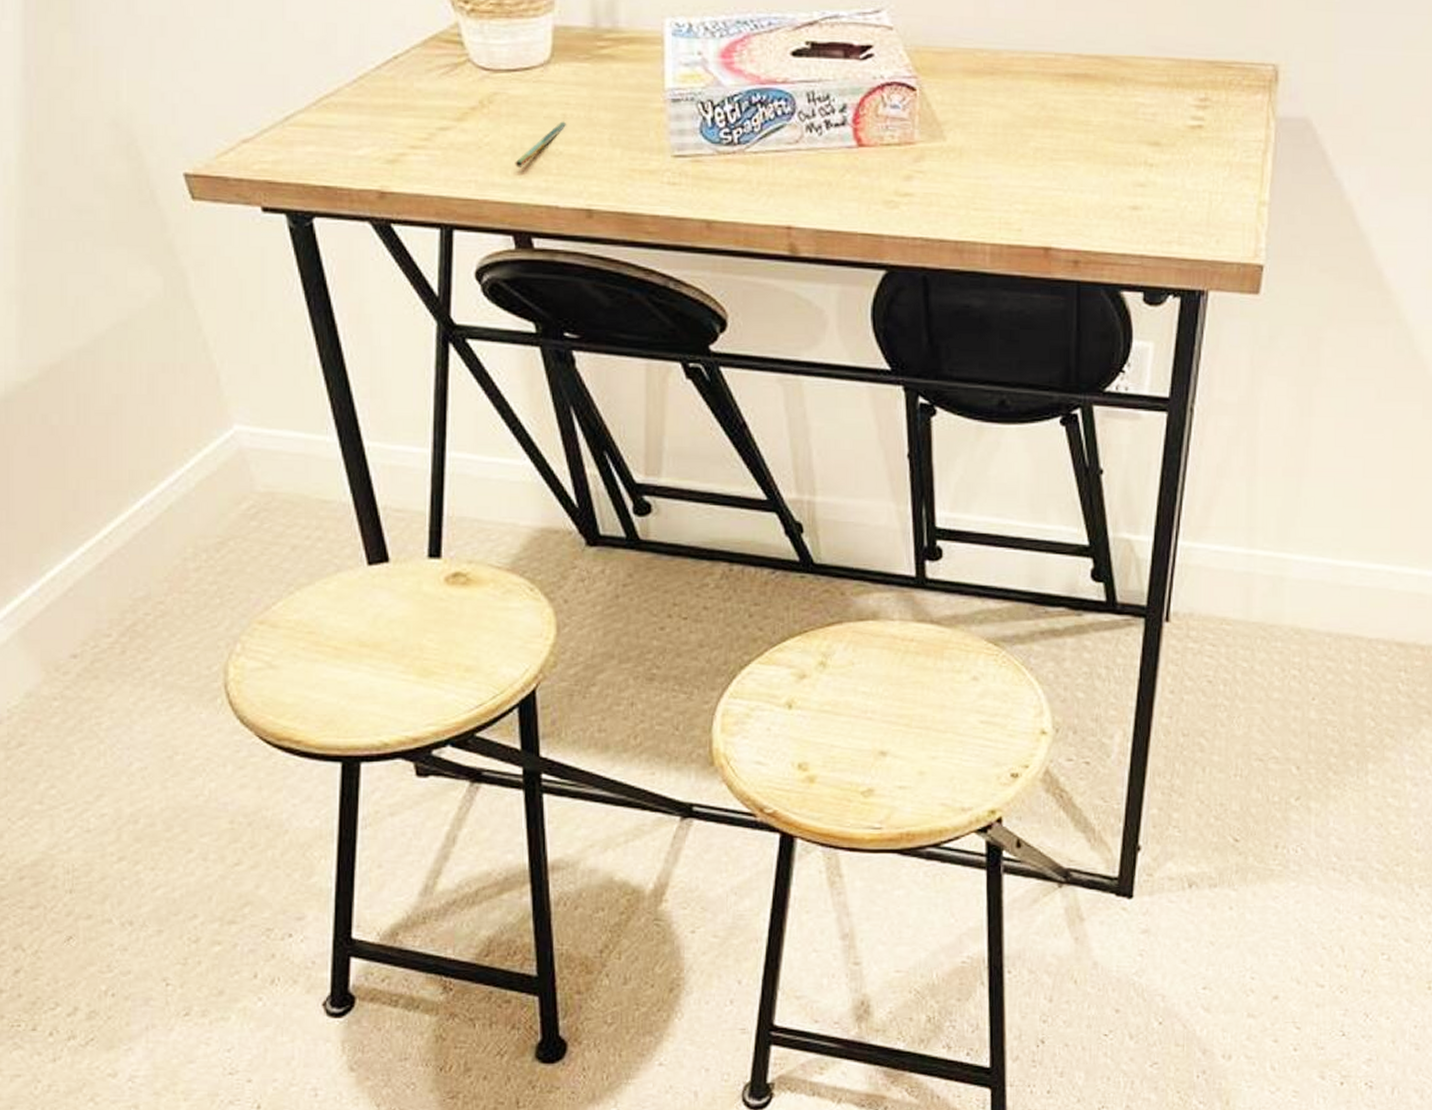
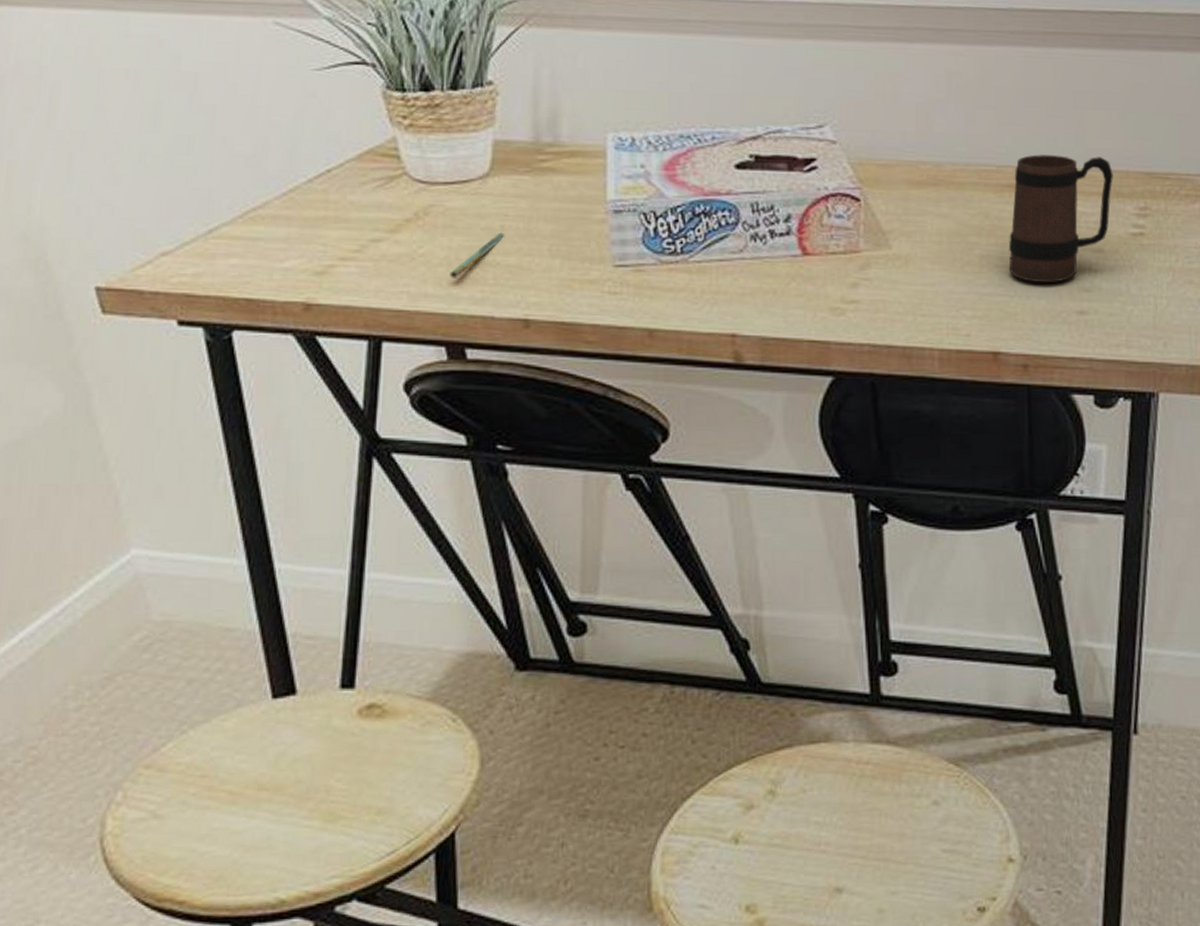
mug: none [1063,42,1174,177] -> present [1008,154,1113,282]

